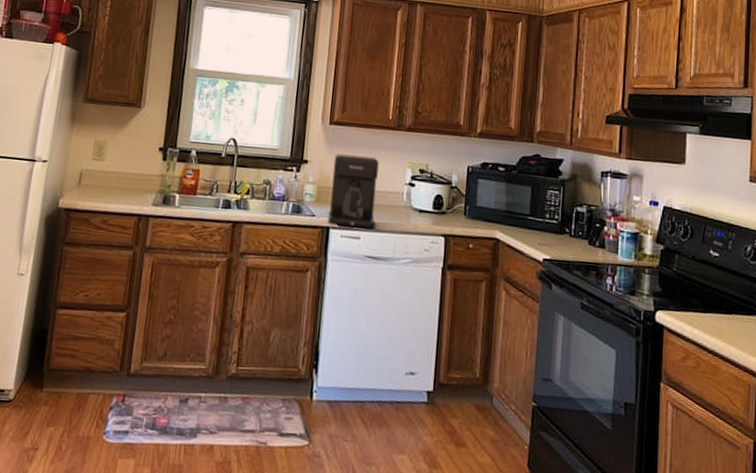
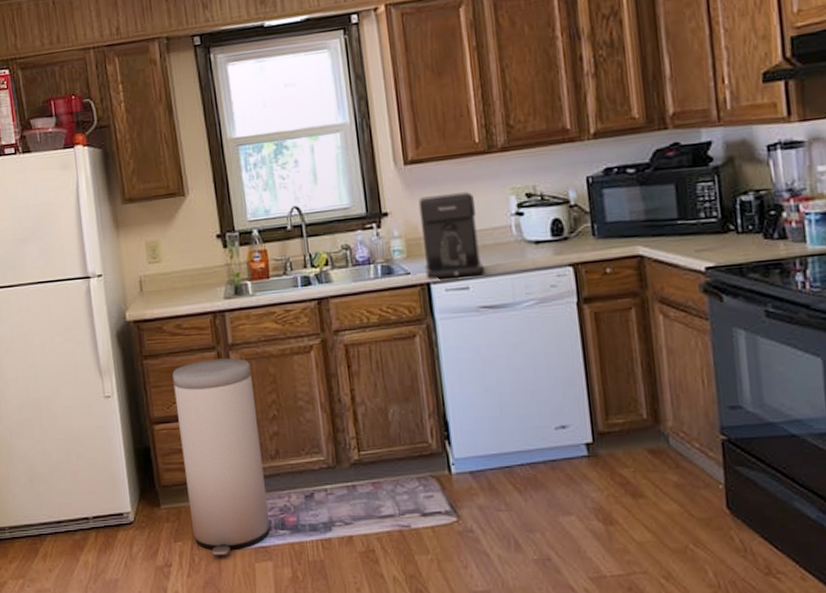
pedal bin: none [67,257,161,447] -> present [172,358,271,556]

